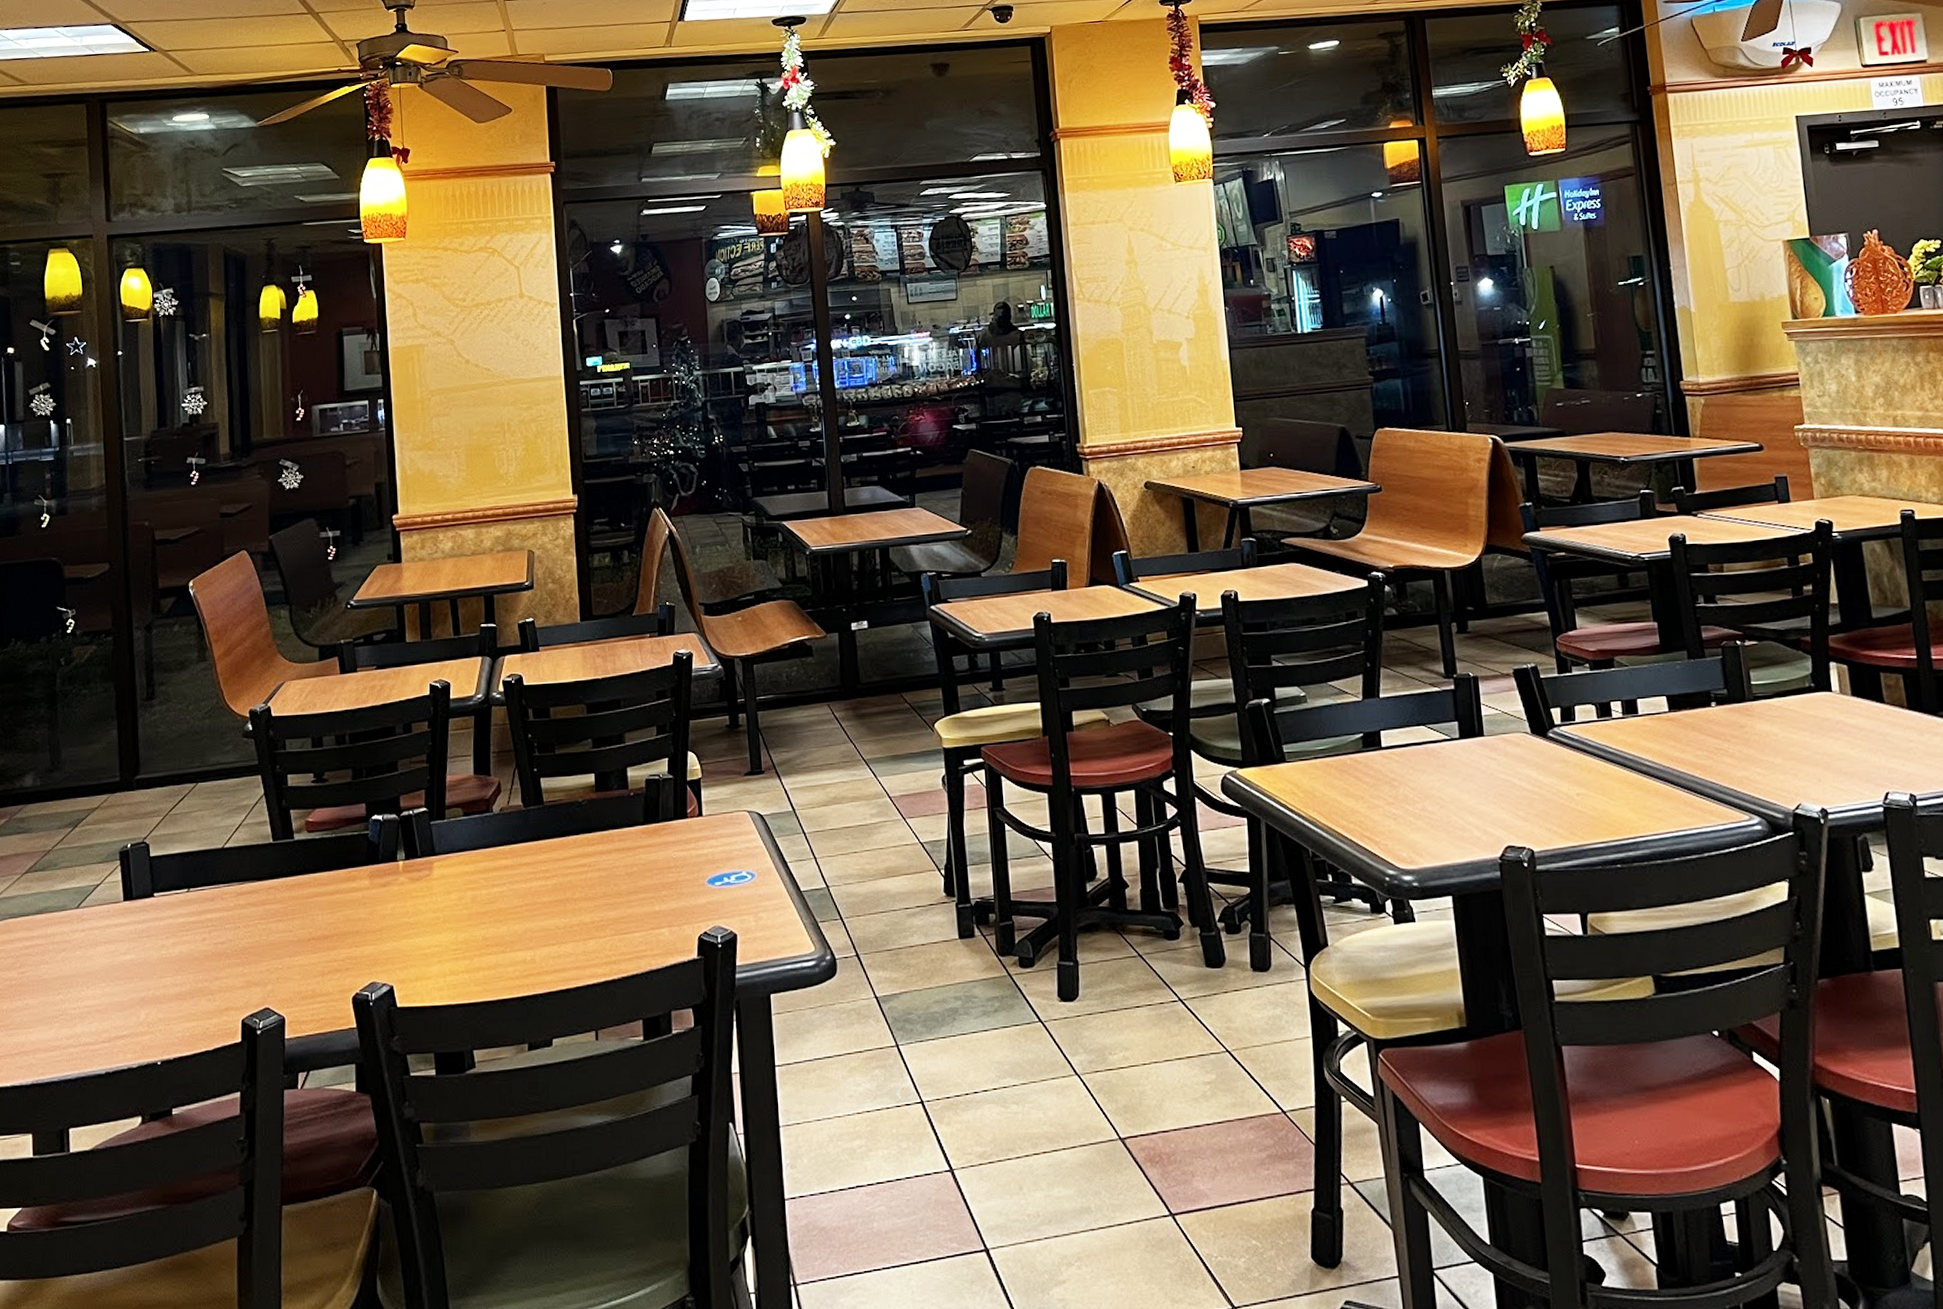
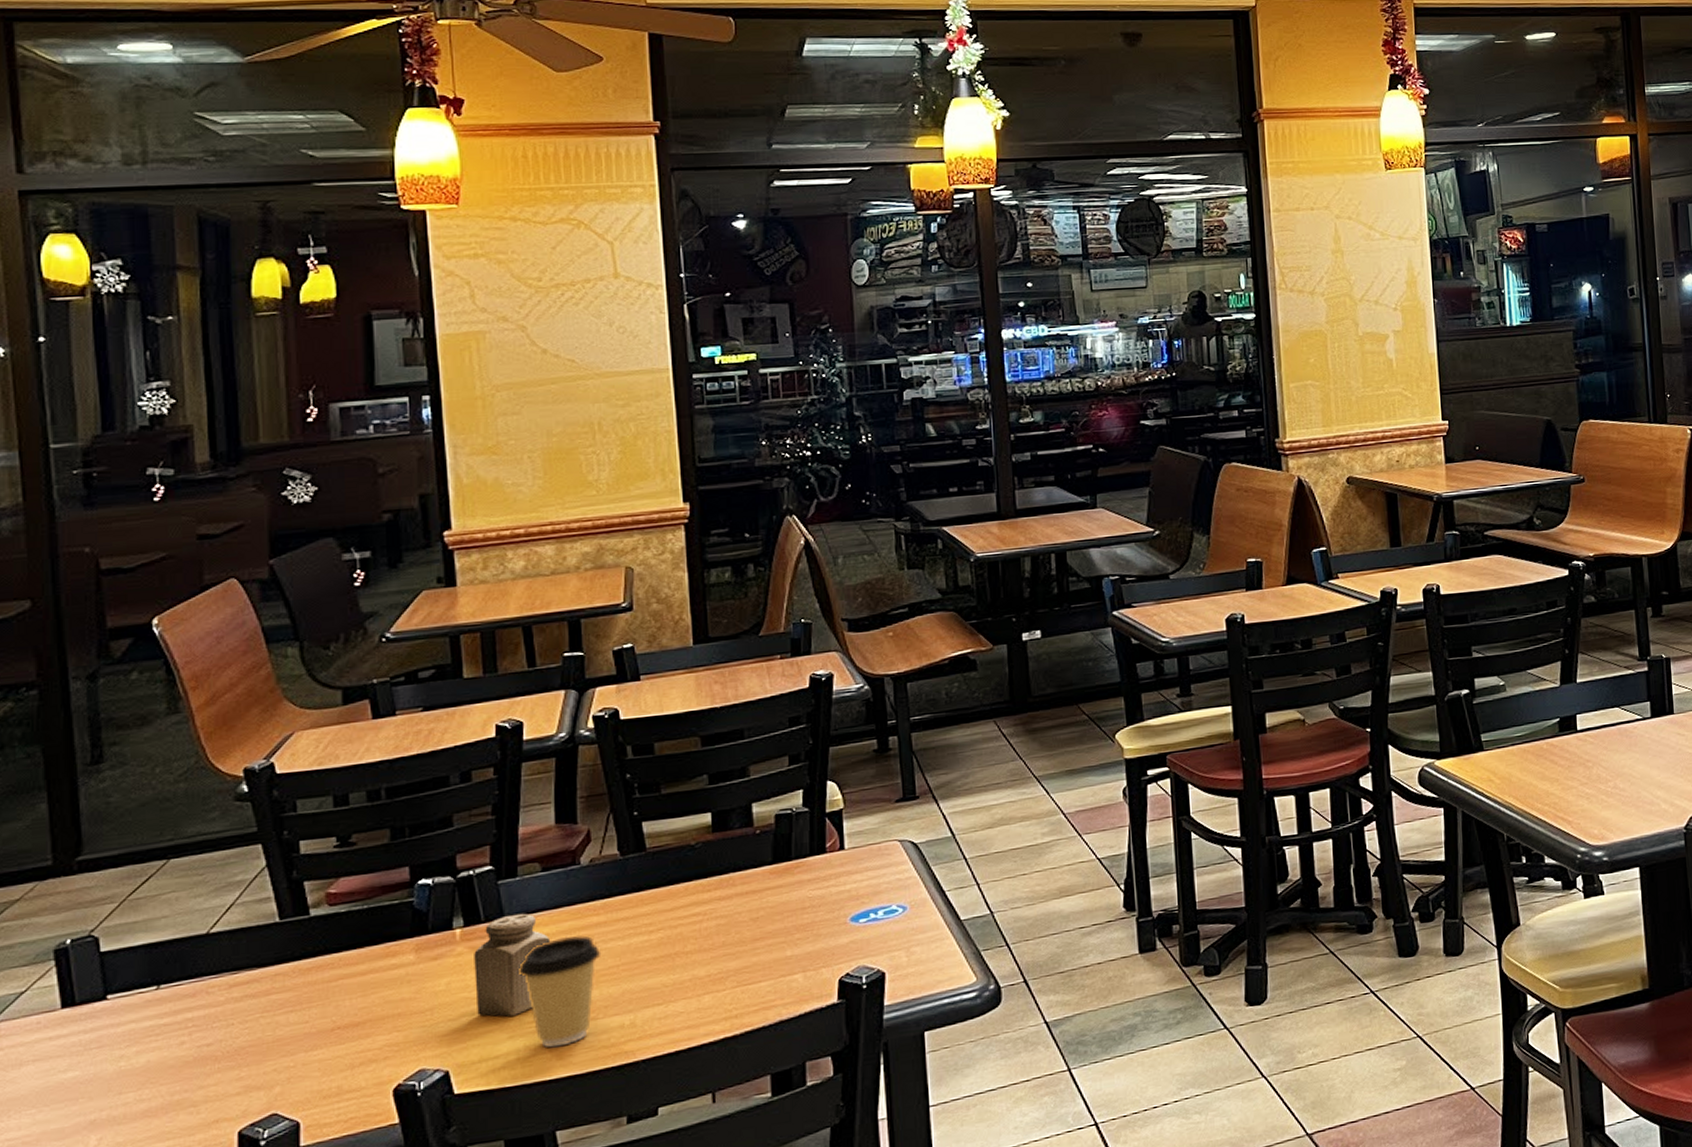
salt shaker: none [412,852,470,943] -> present [474,913,551,1017]
coffee cup: none [445,875,509,975] -> present [517,935,602,1048]

